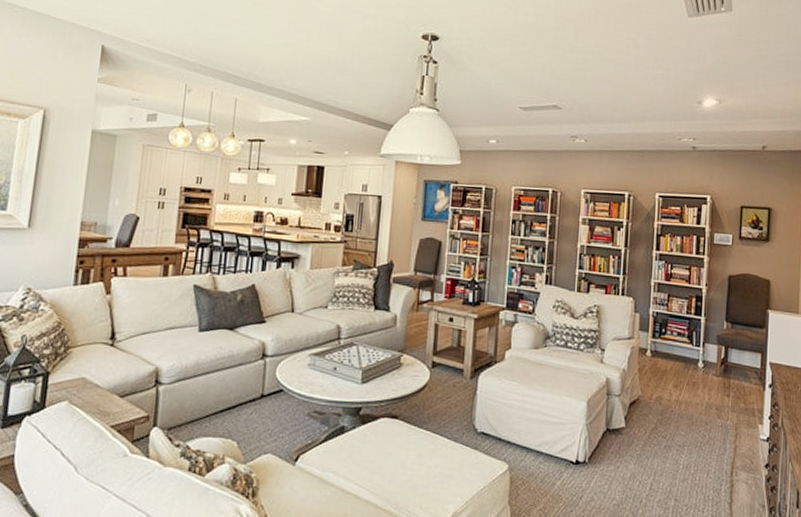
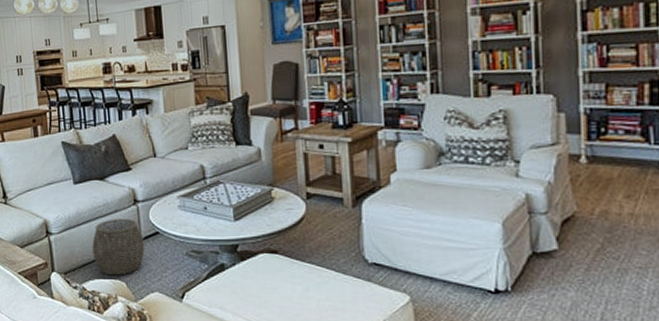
woven basket: none [205,372,266,434] -> present [91,218,145,276]

